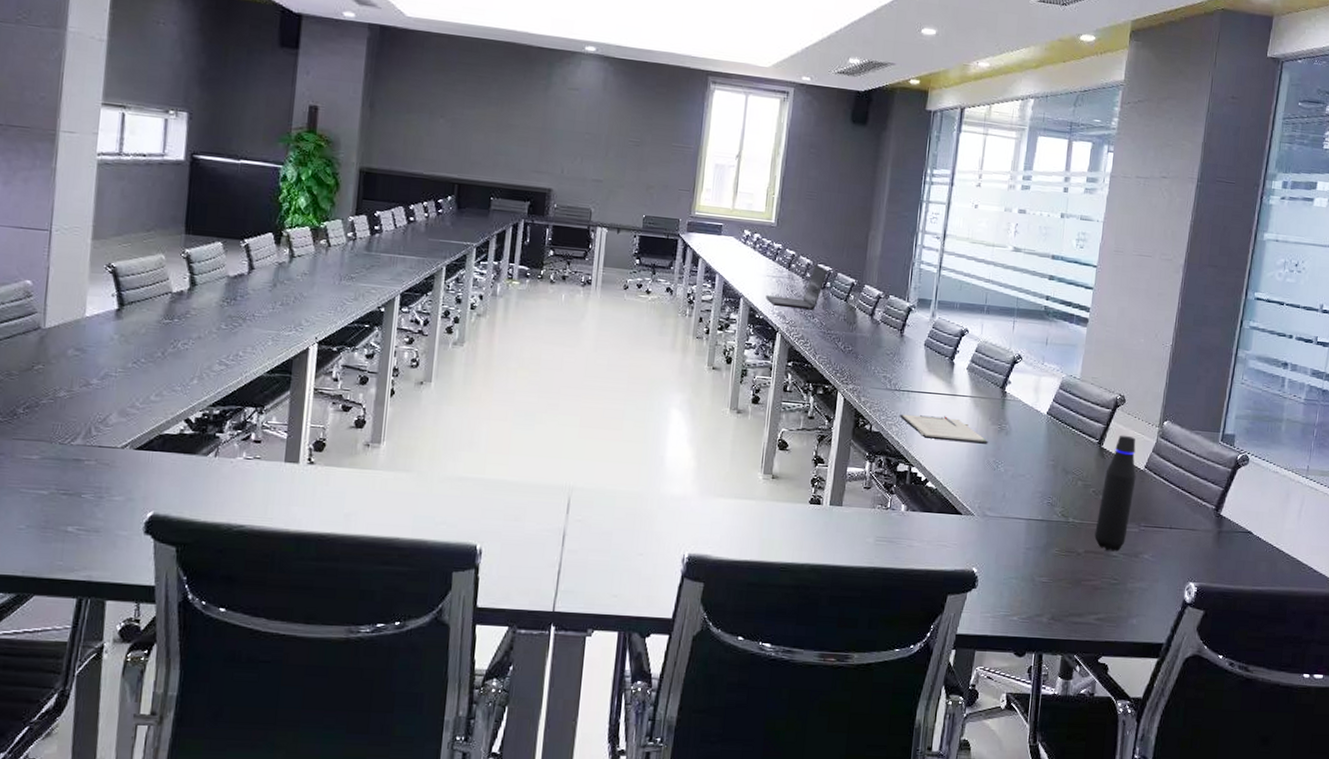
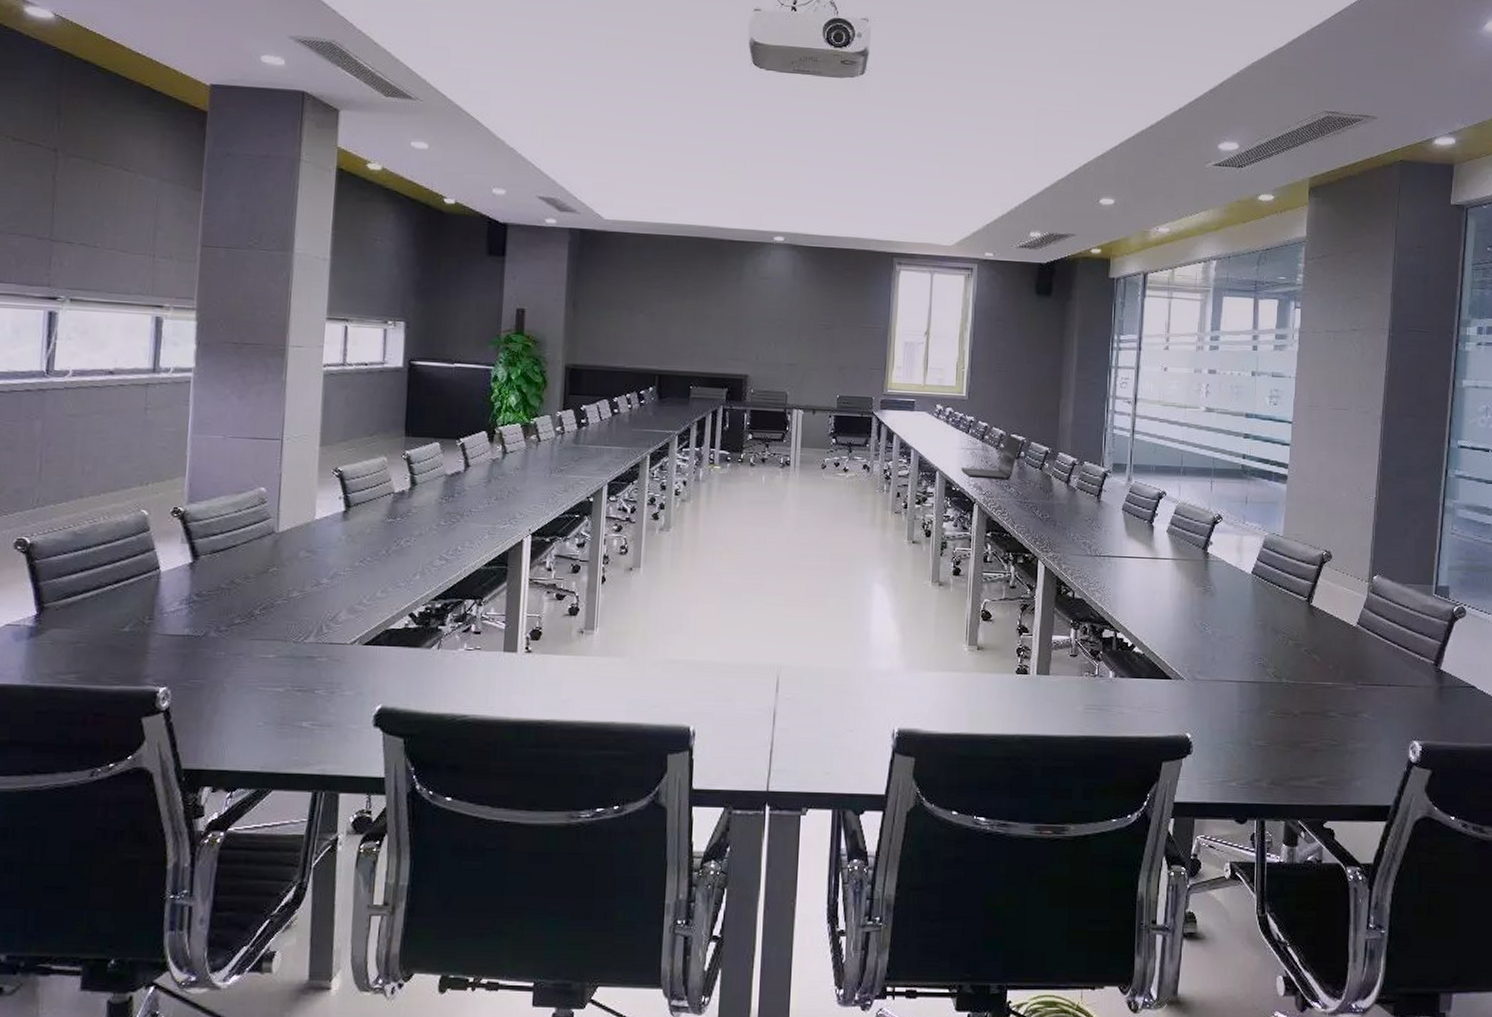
clipboard: present [900,413,988,444] -> none [1102,579,1193,607]
water bottle: present [1094,435,1137,552] -> none [1310,591,1349,712]

